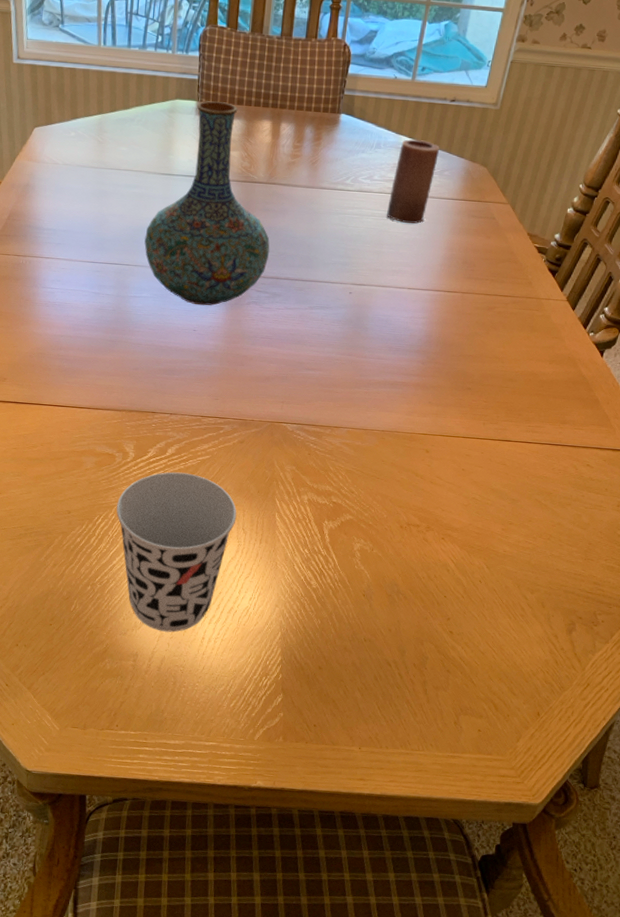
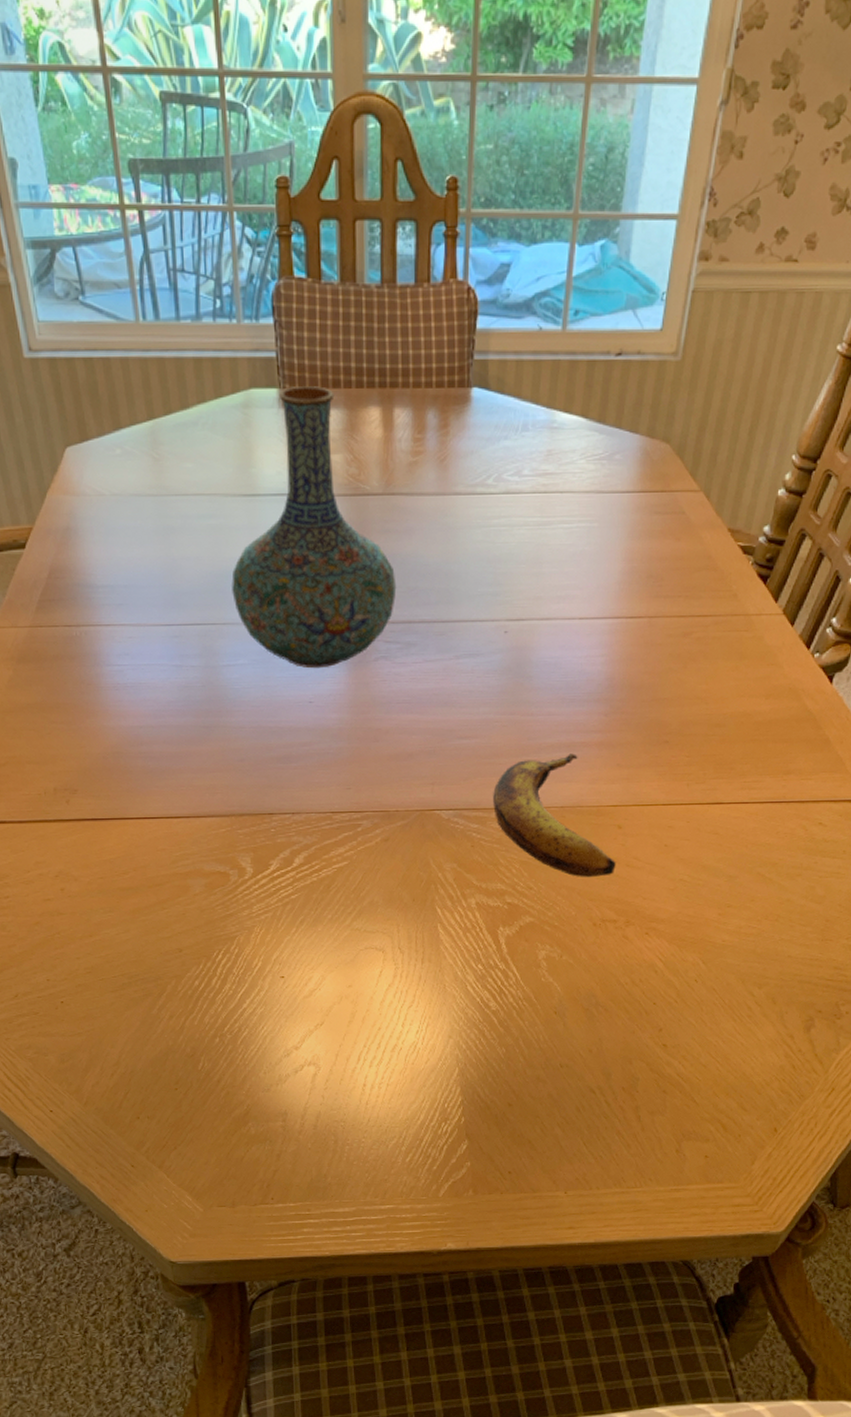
cup: present [116,472,237,632] -> none [239,886,390,1083]
banana: none [328,390,422,489] -> present [493,753,616,877]
candle: present [387,139,440,224] -> none [544,414,607,532]

